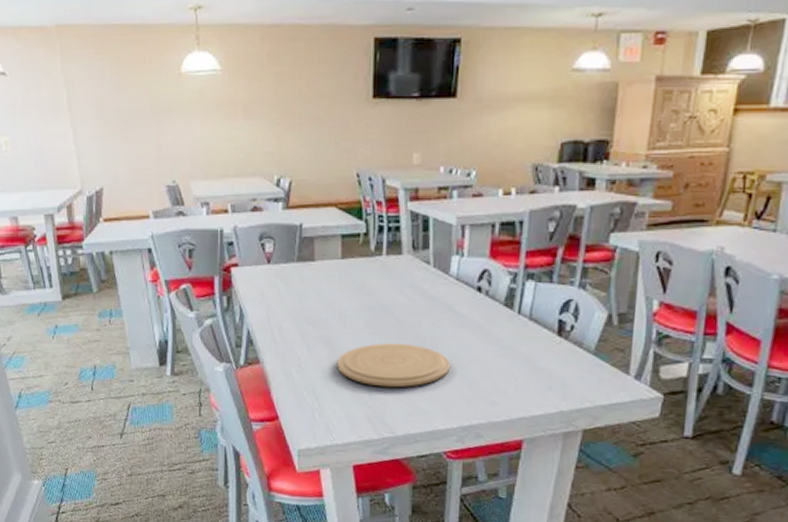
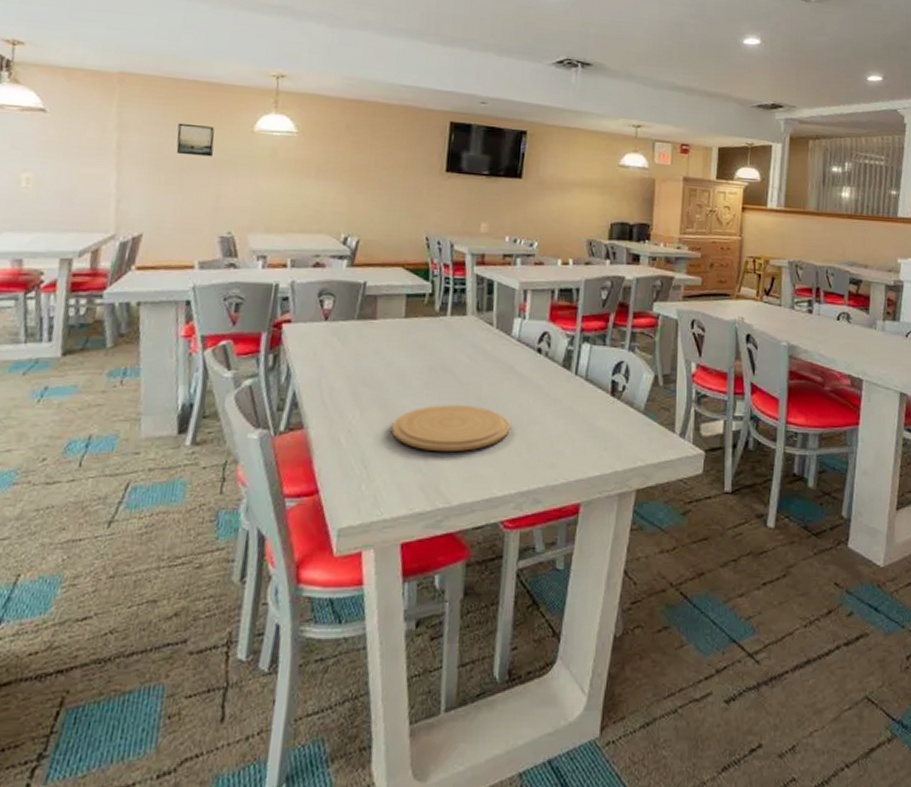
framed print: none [114,72,148,106] -> present [176,123,215,157]

